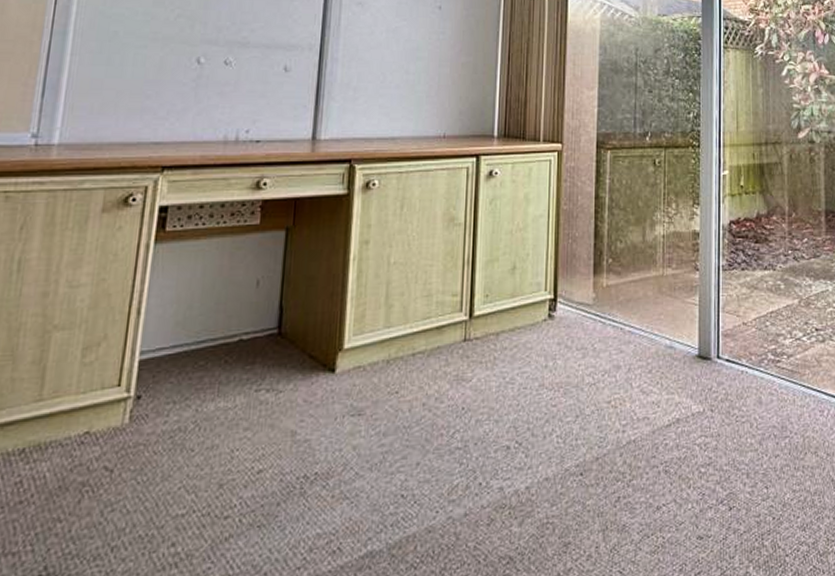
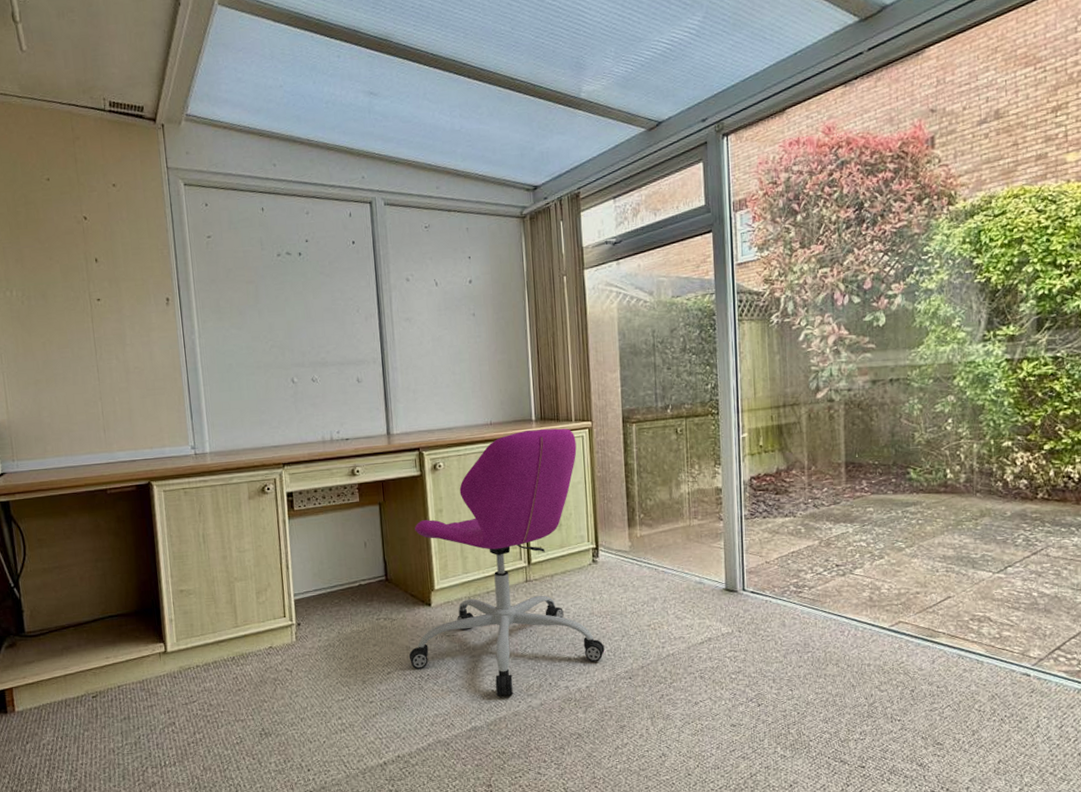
office chair: none [293,147,553,504] -> present [409,428,605,696]

